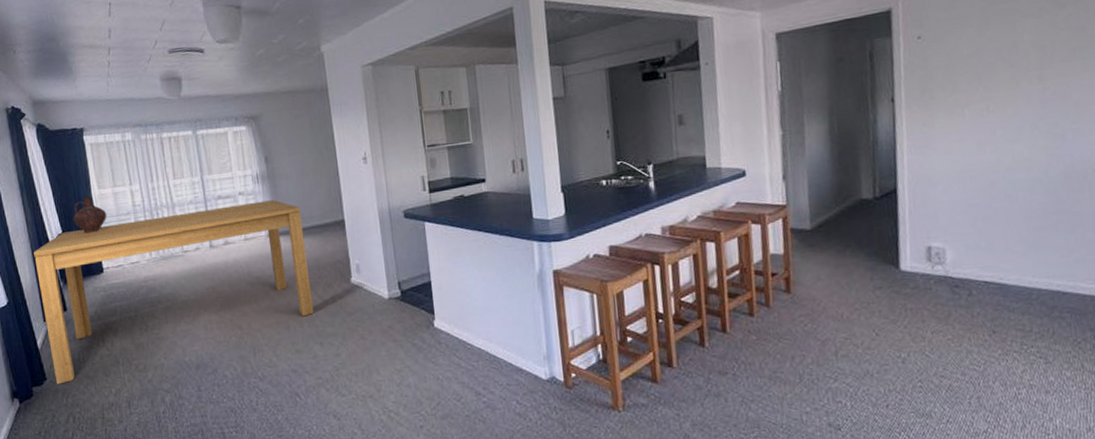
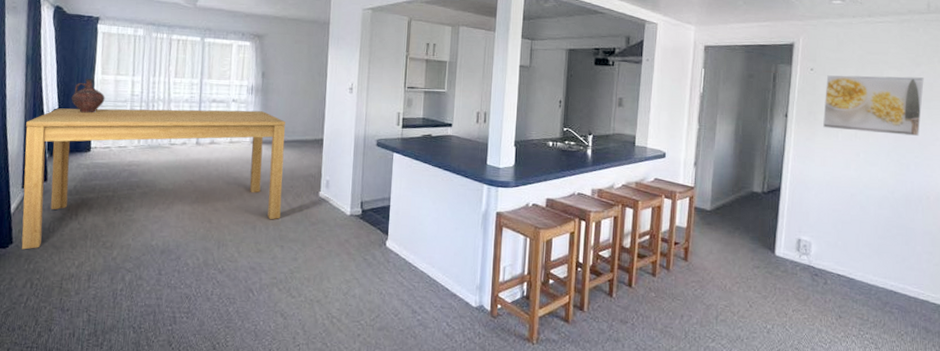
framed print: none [939,21,1074,107] -> present [823,75,924,136]

